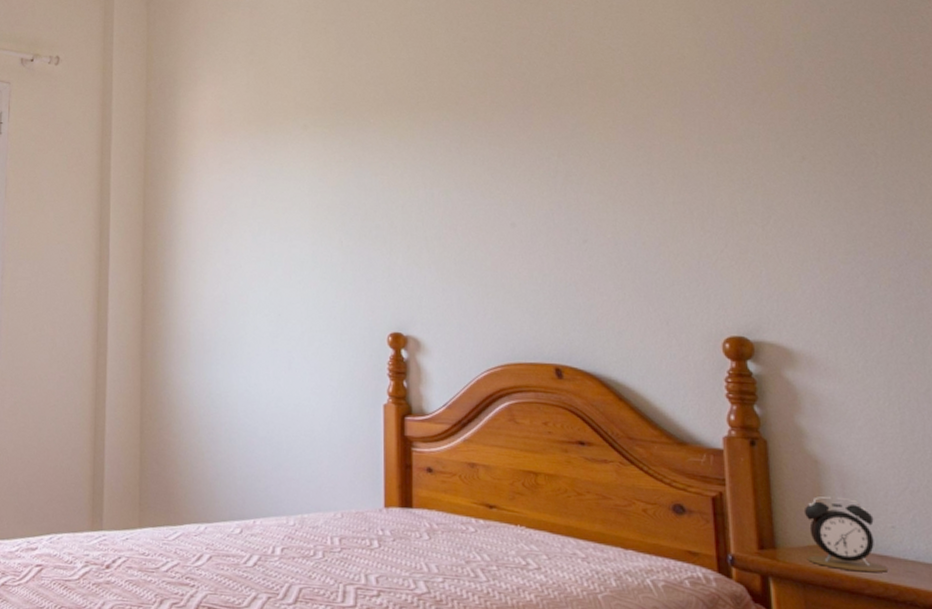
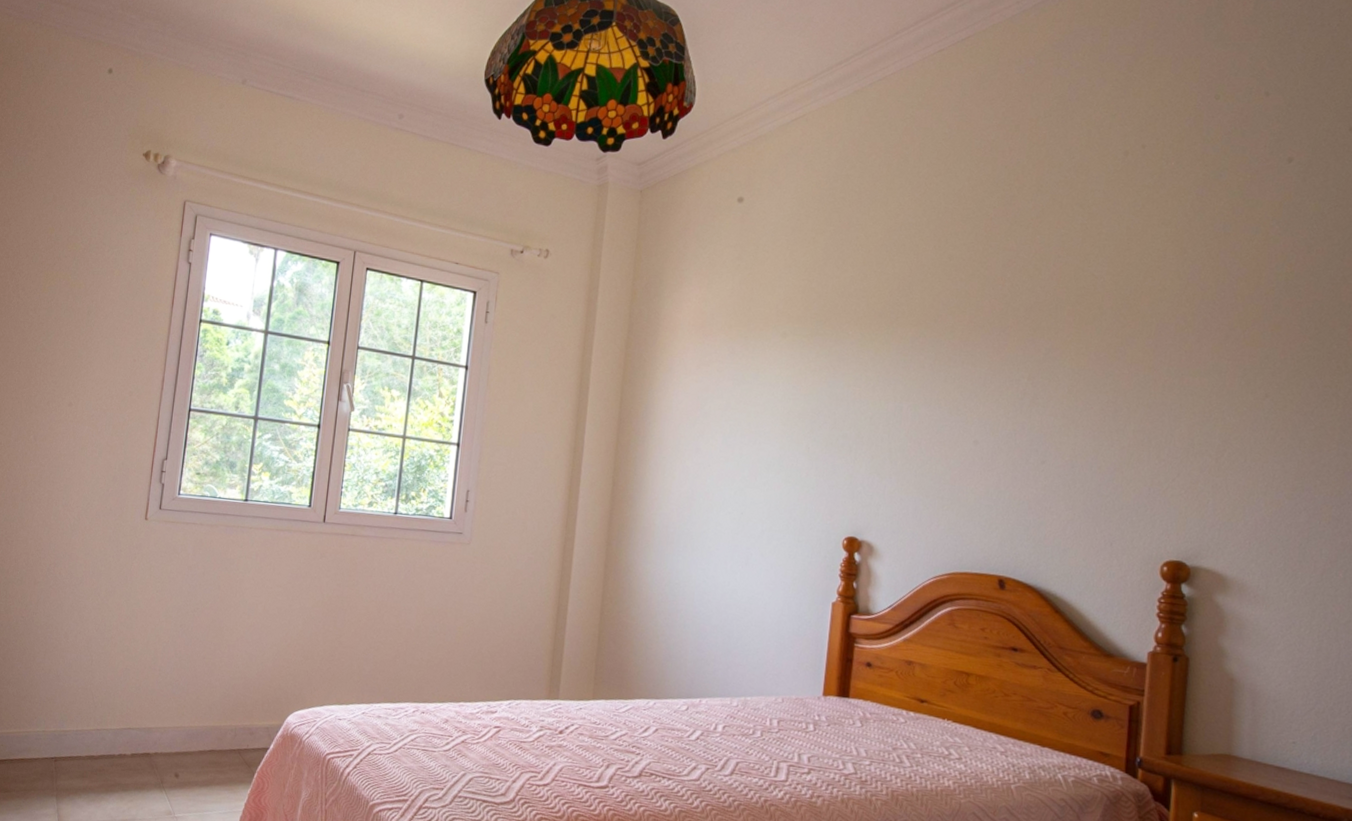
alarm clock: present [803,495,887,573] -> none [1209,711,1282,782]

